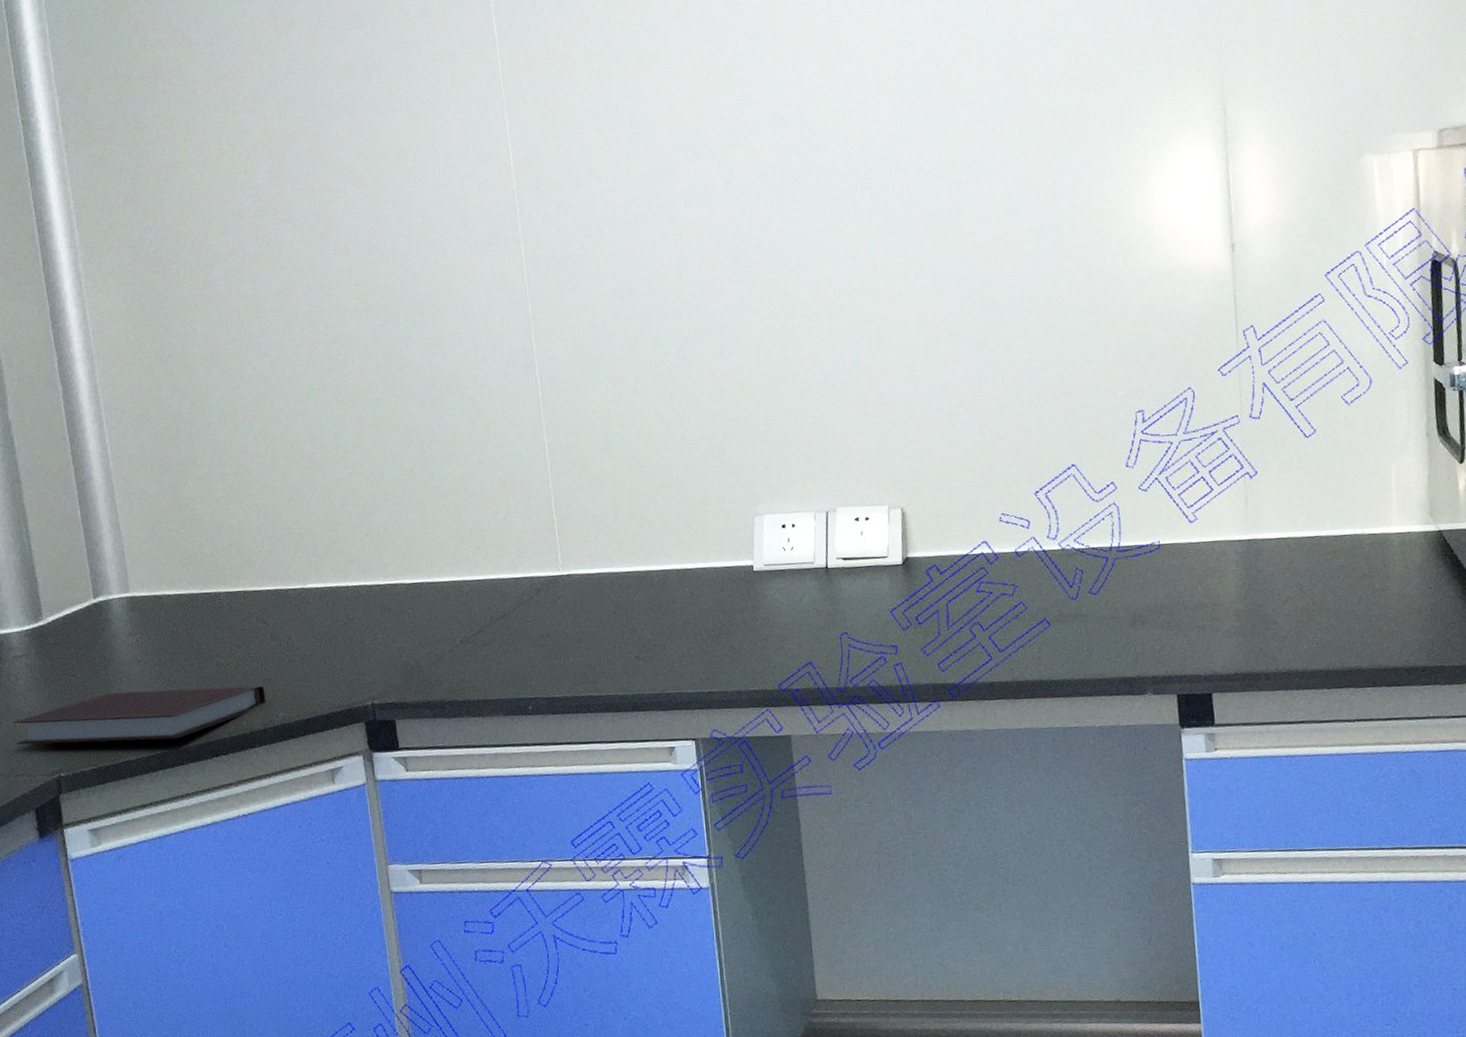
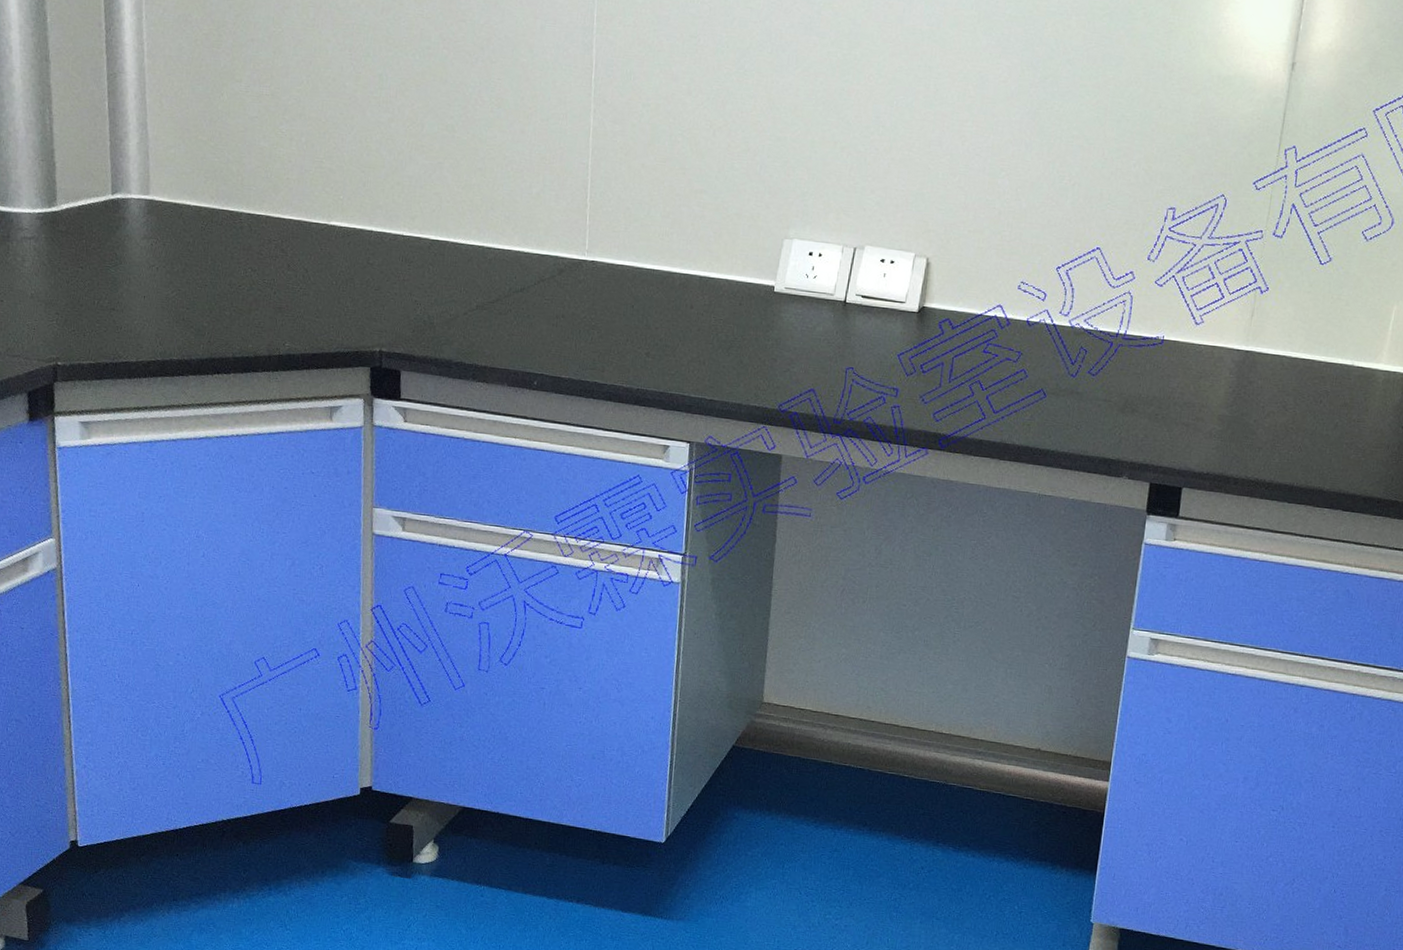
notebook: present [13,685,266,745] -> none [14,291,275,350]

